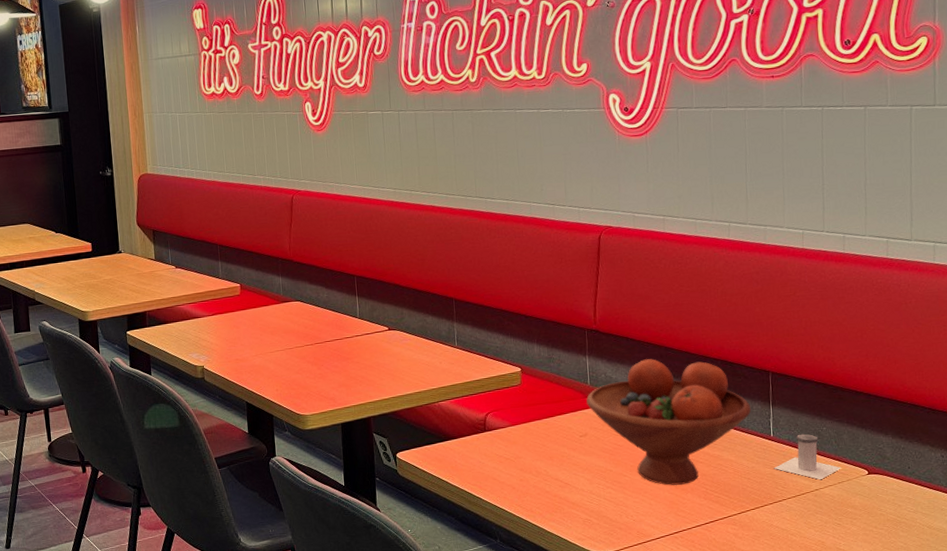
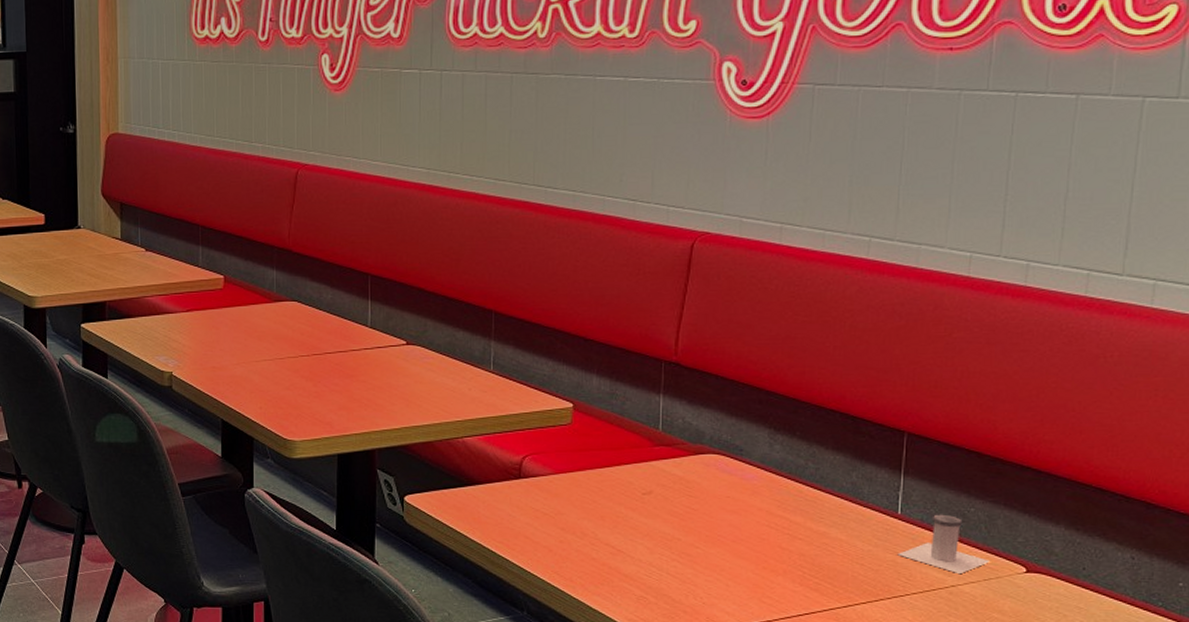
fruit bowl: present [586,359,752,486] -> none [655,404,875,566]

